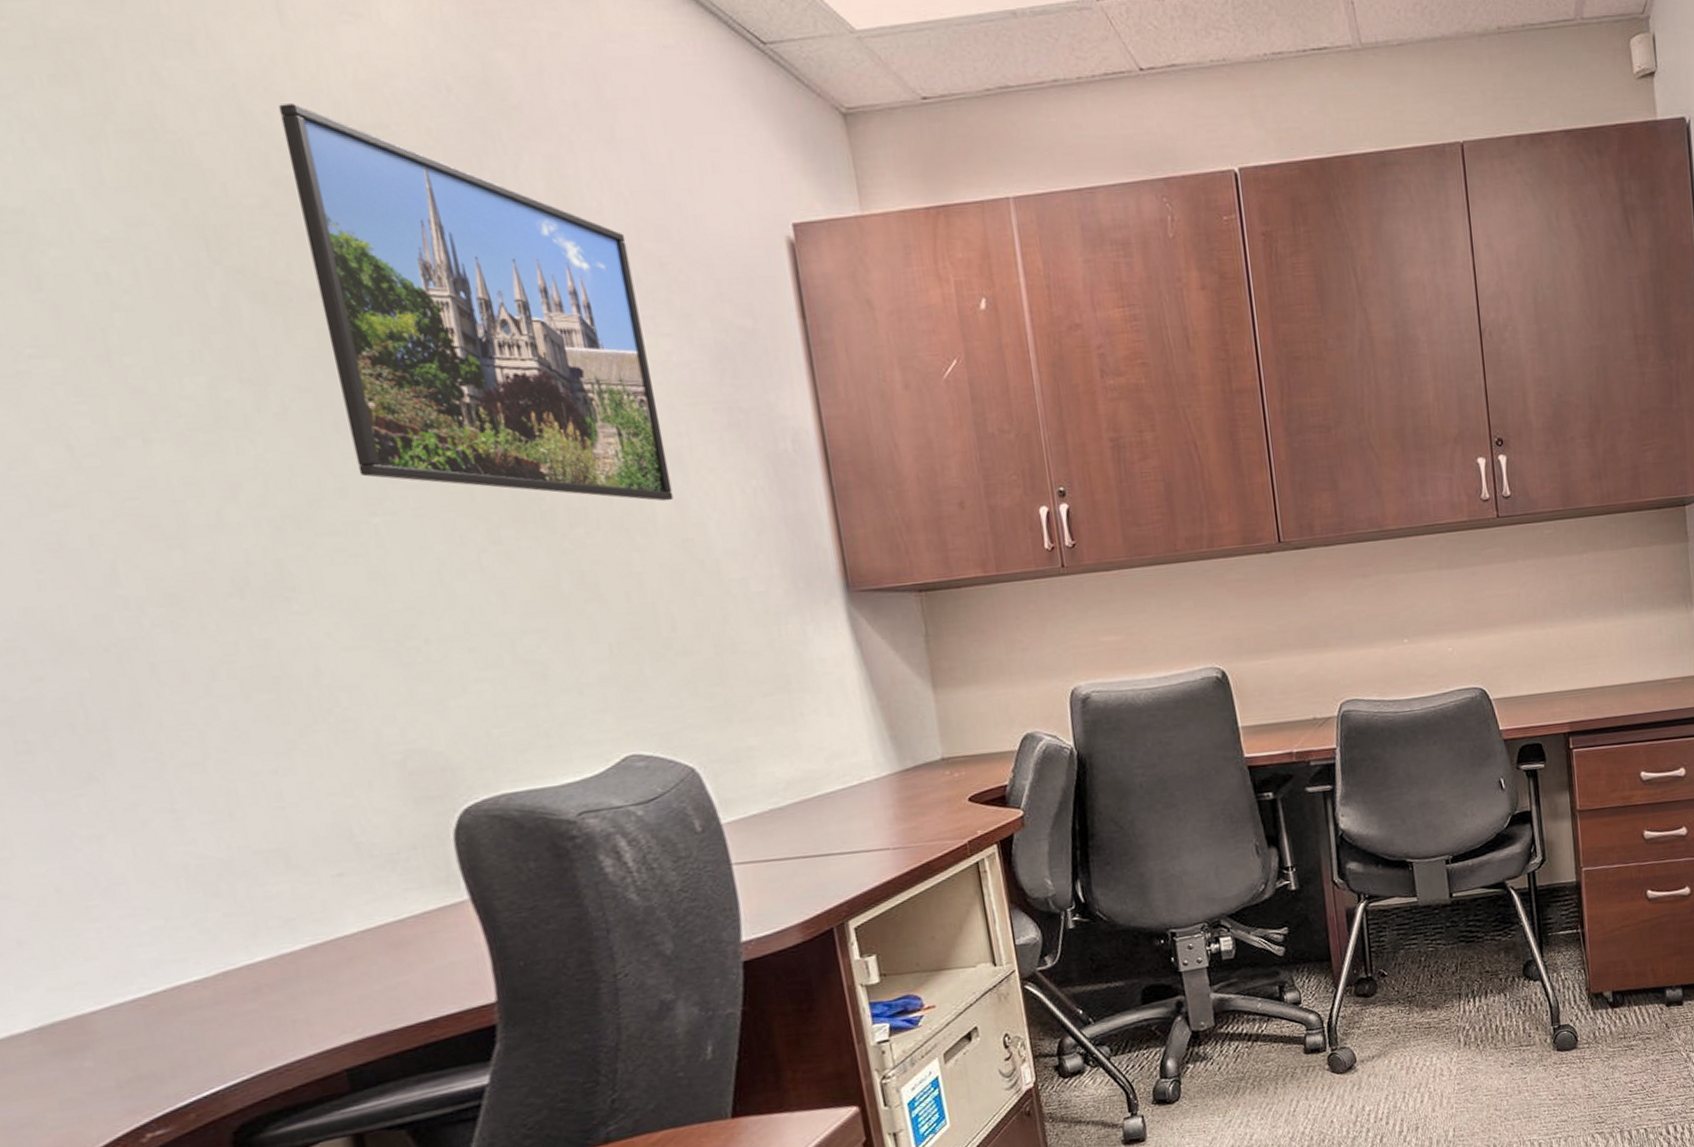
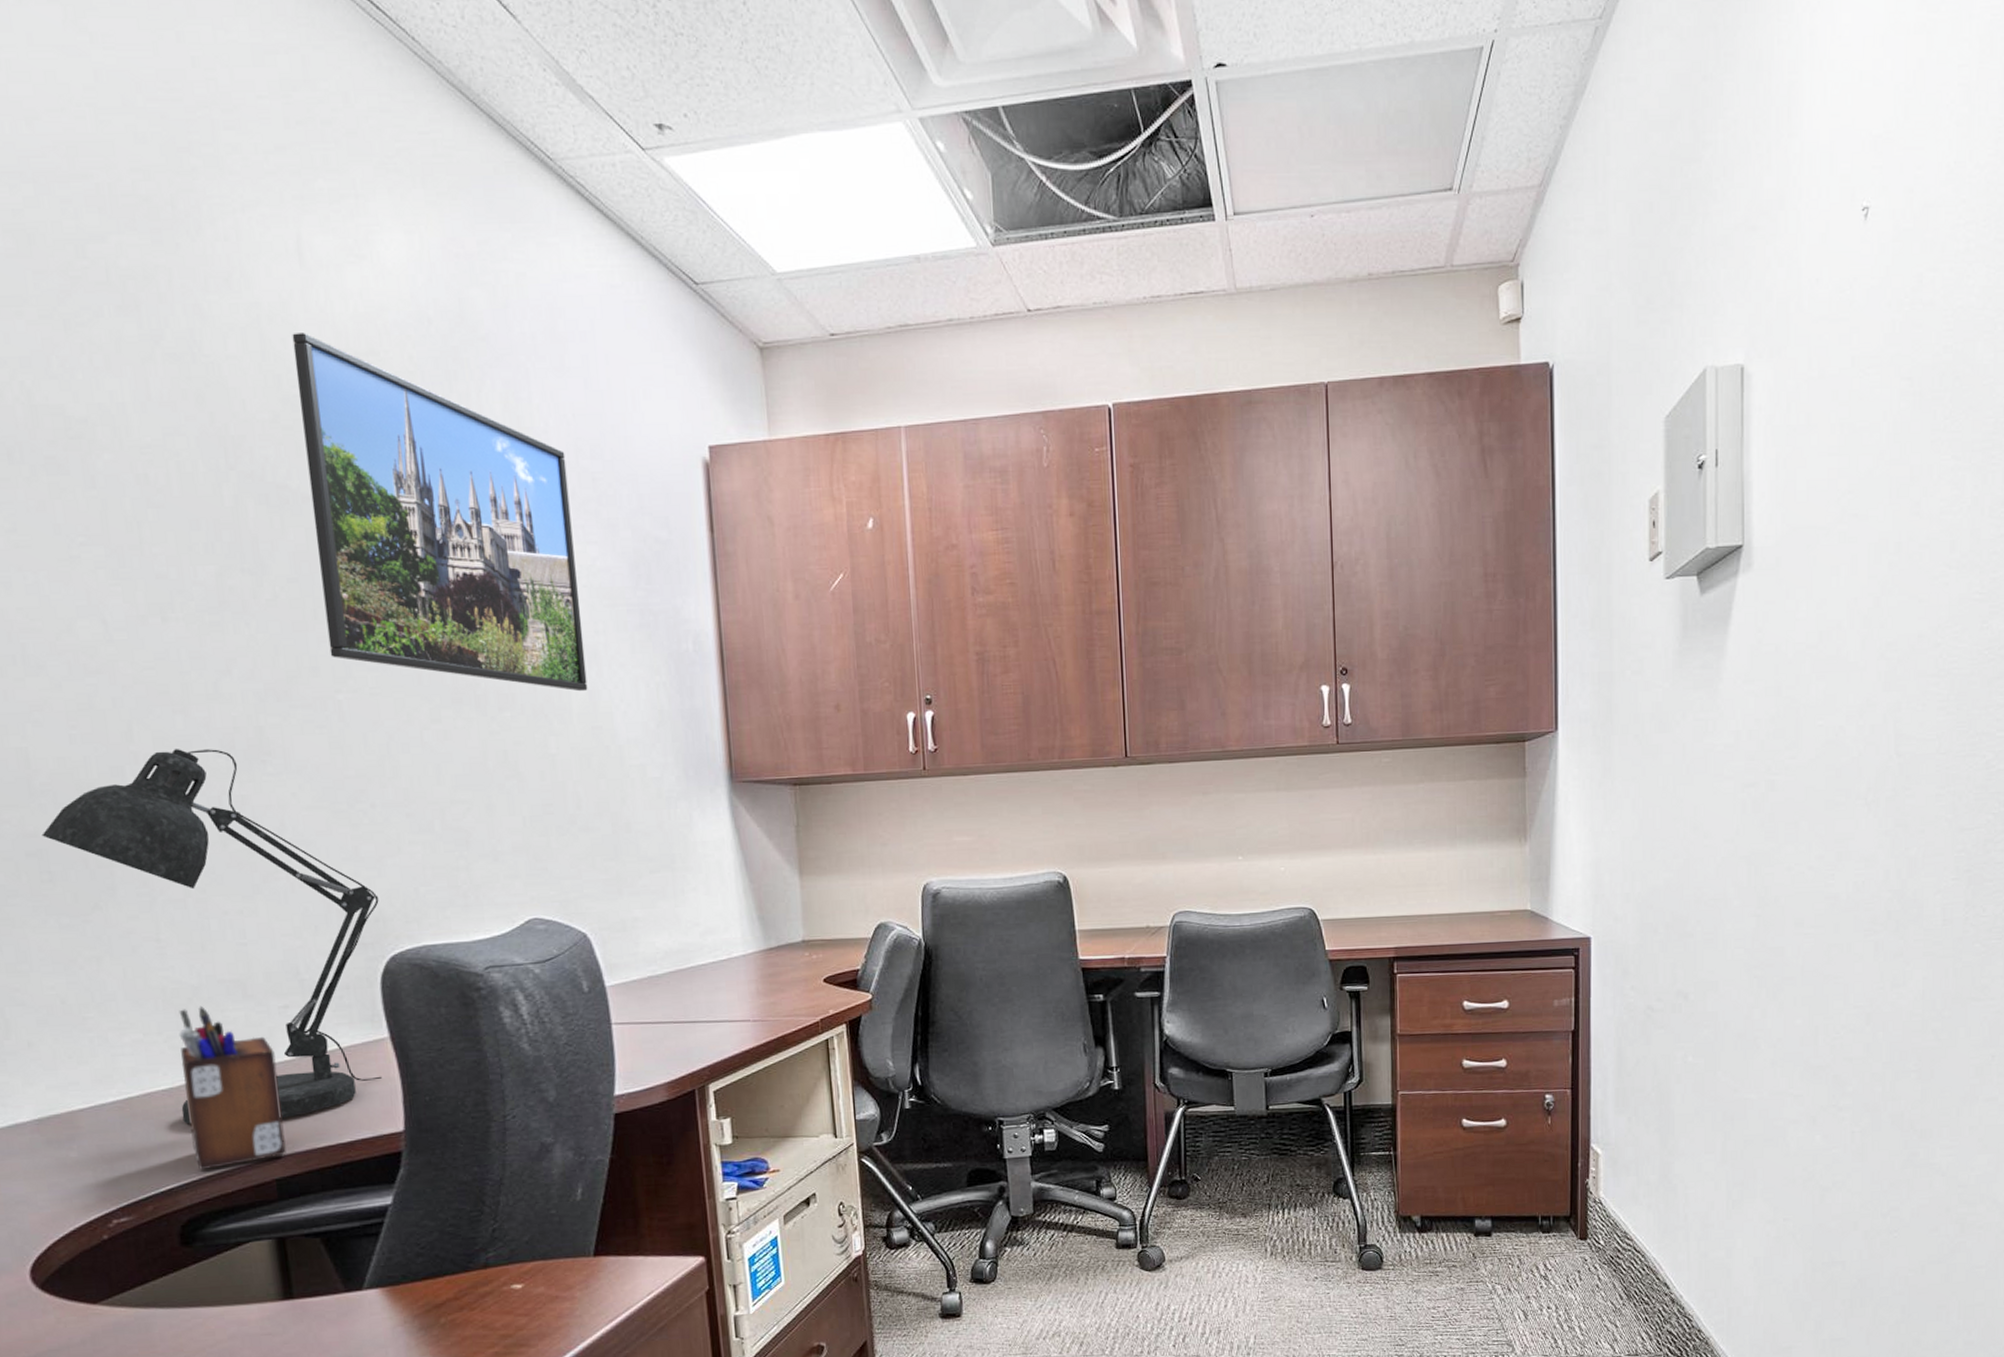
desk lamp: none [12,587,466,1017] -> present [42,749,383,1124]
desk organizer: none [207,881,356,1068] -> present [179,1005,287,1171]

